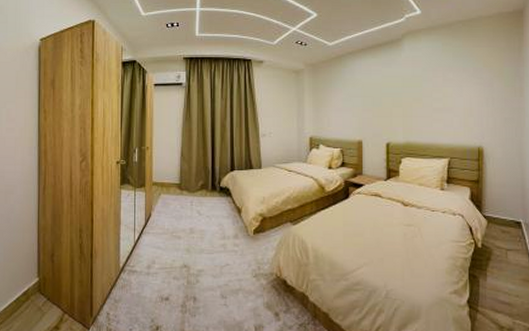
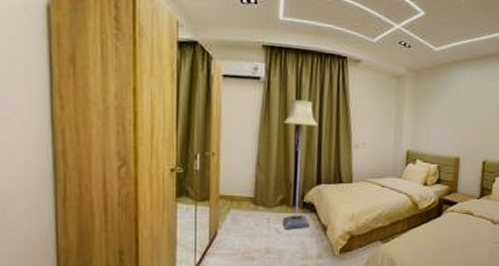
floor lamp: none [201,99,230,212] -> present [282,100,318,230]

